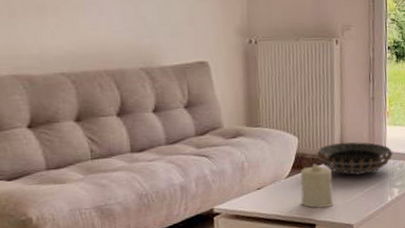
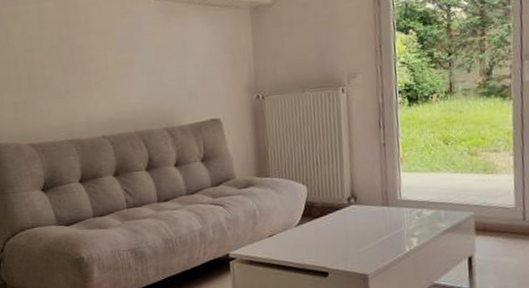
candle: present [300,163,333,208] -> none [311,211,346,257]
decorative bowl: present [316,142,394,175] -> none [326,190,410,224]

